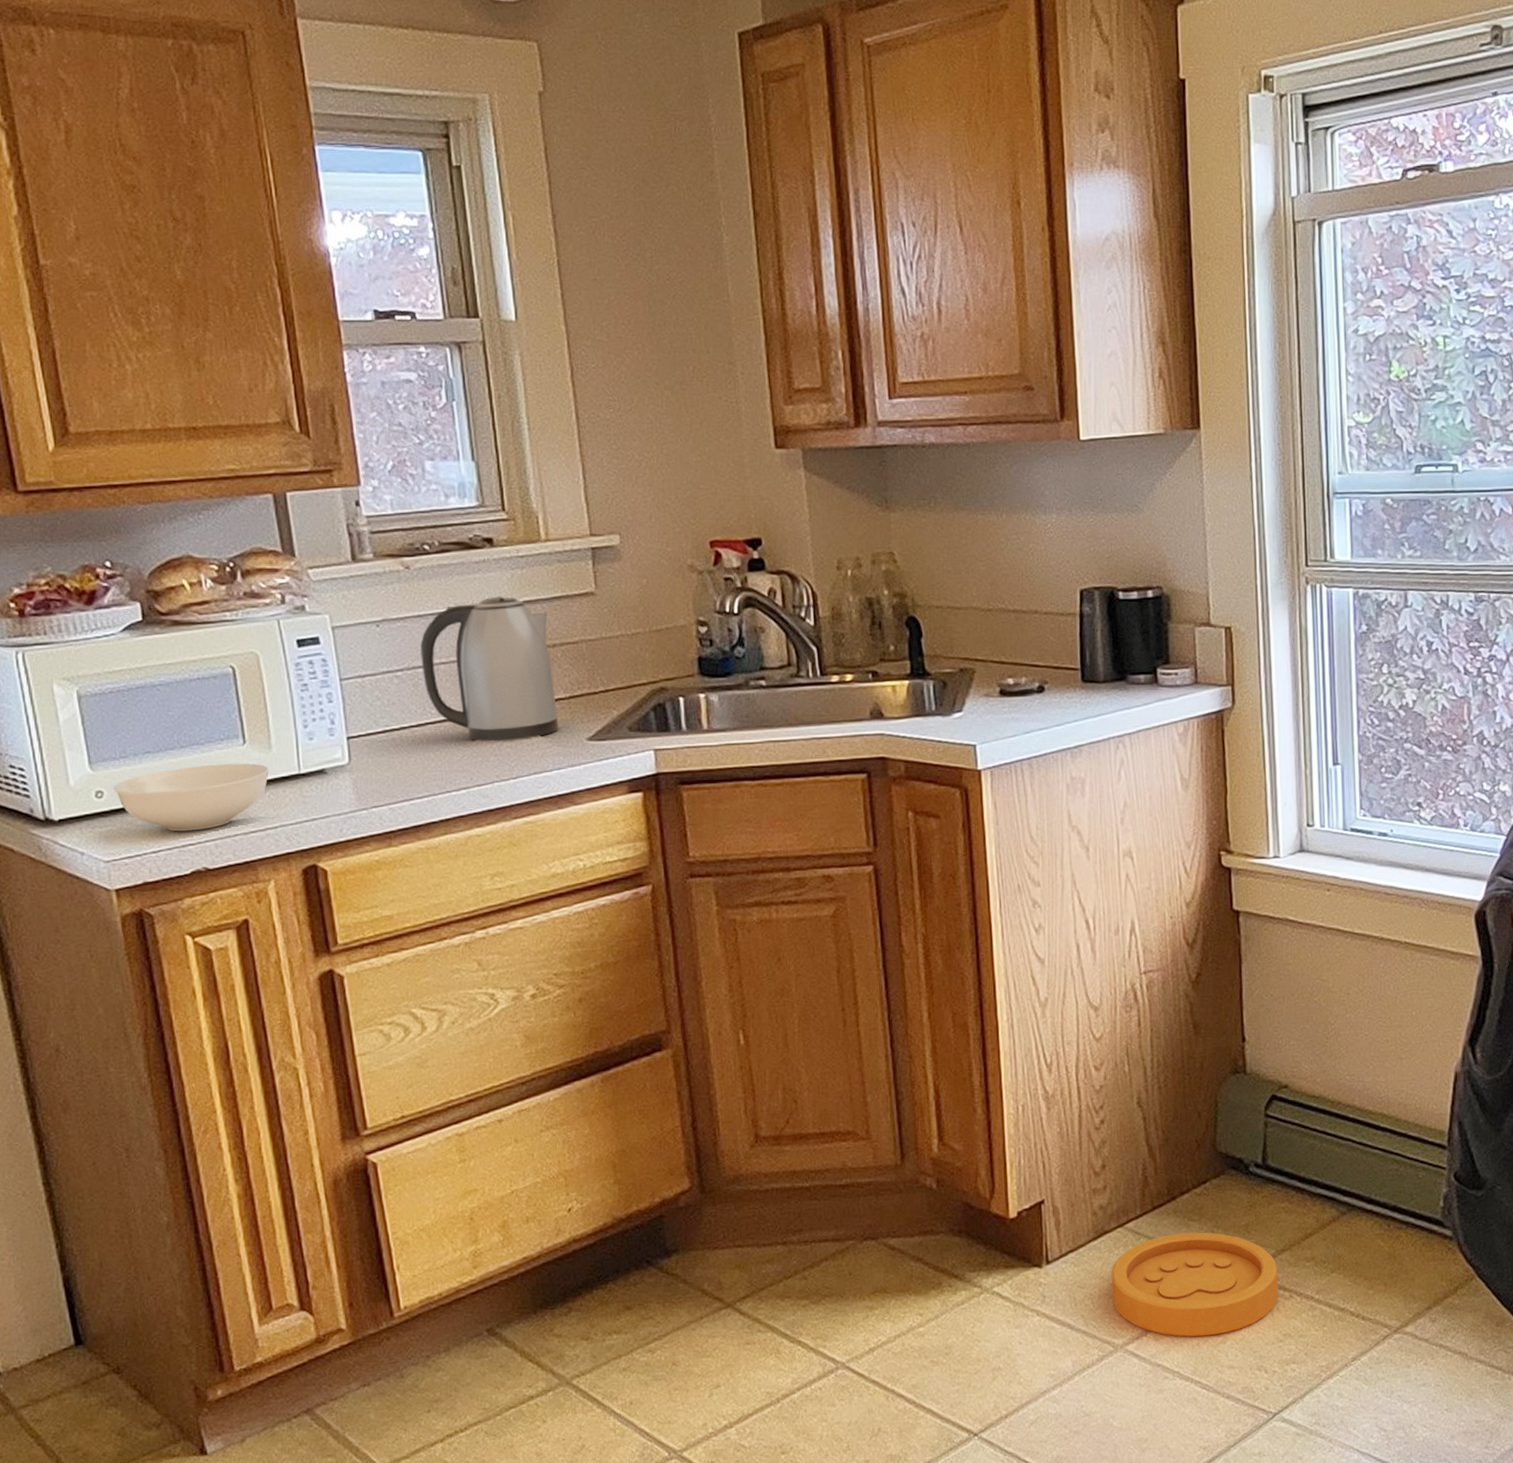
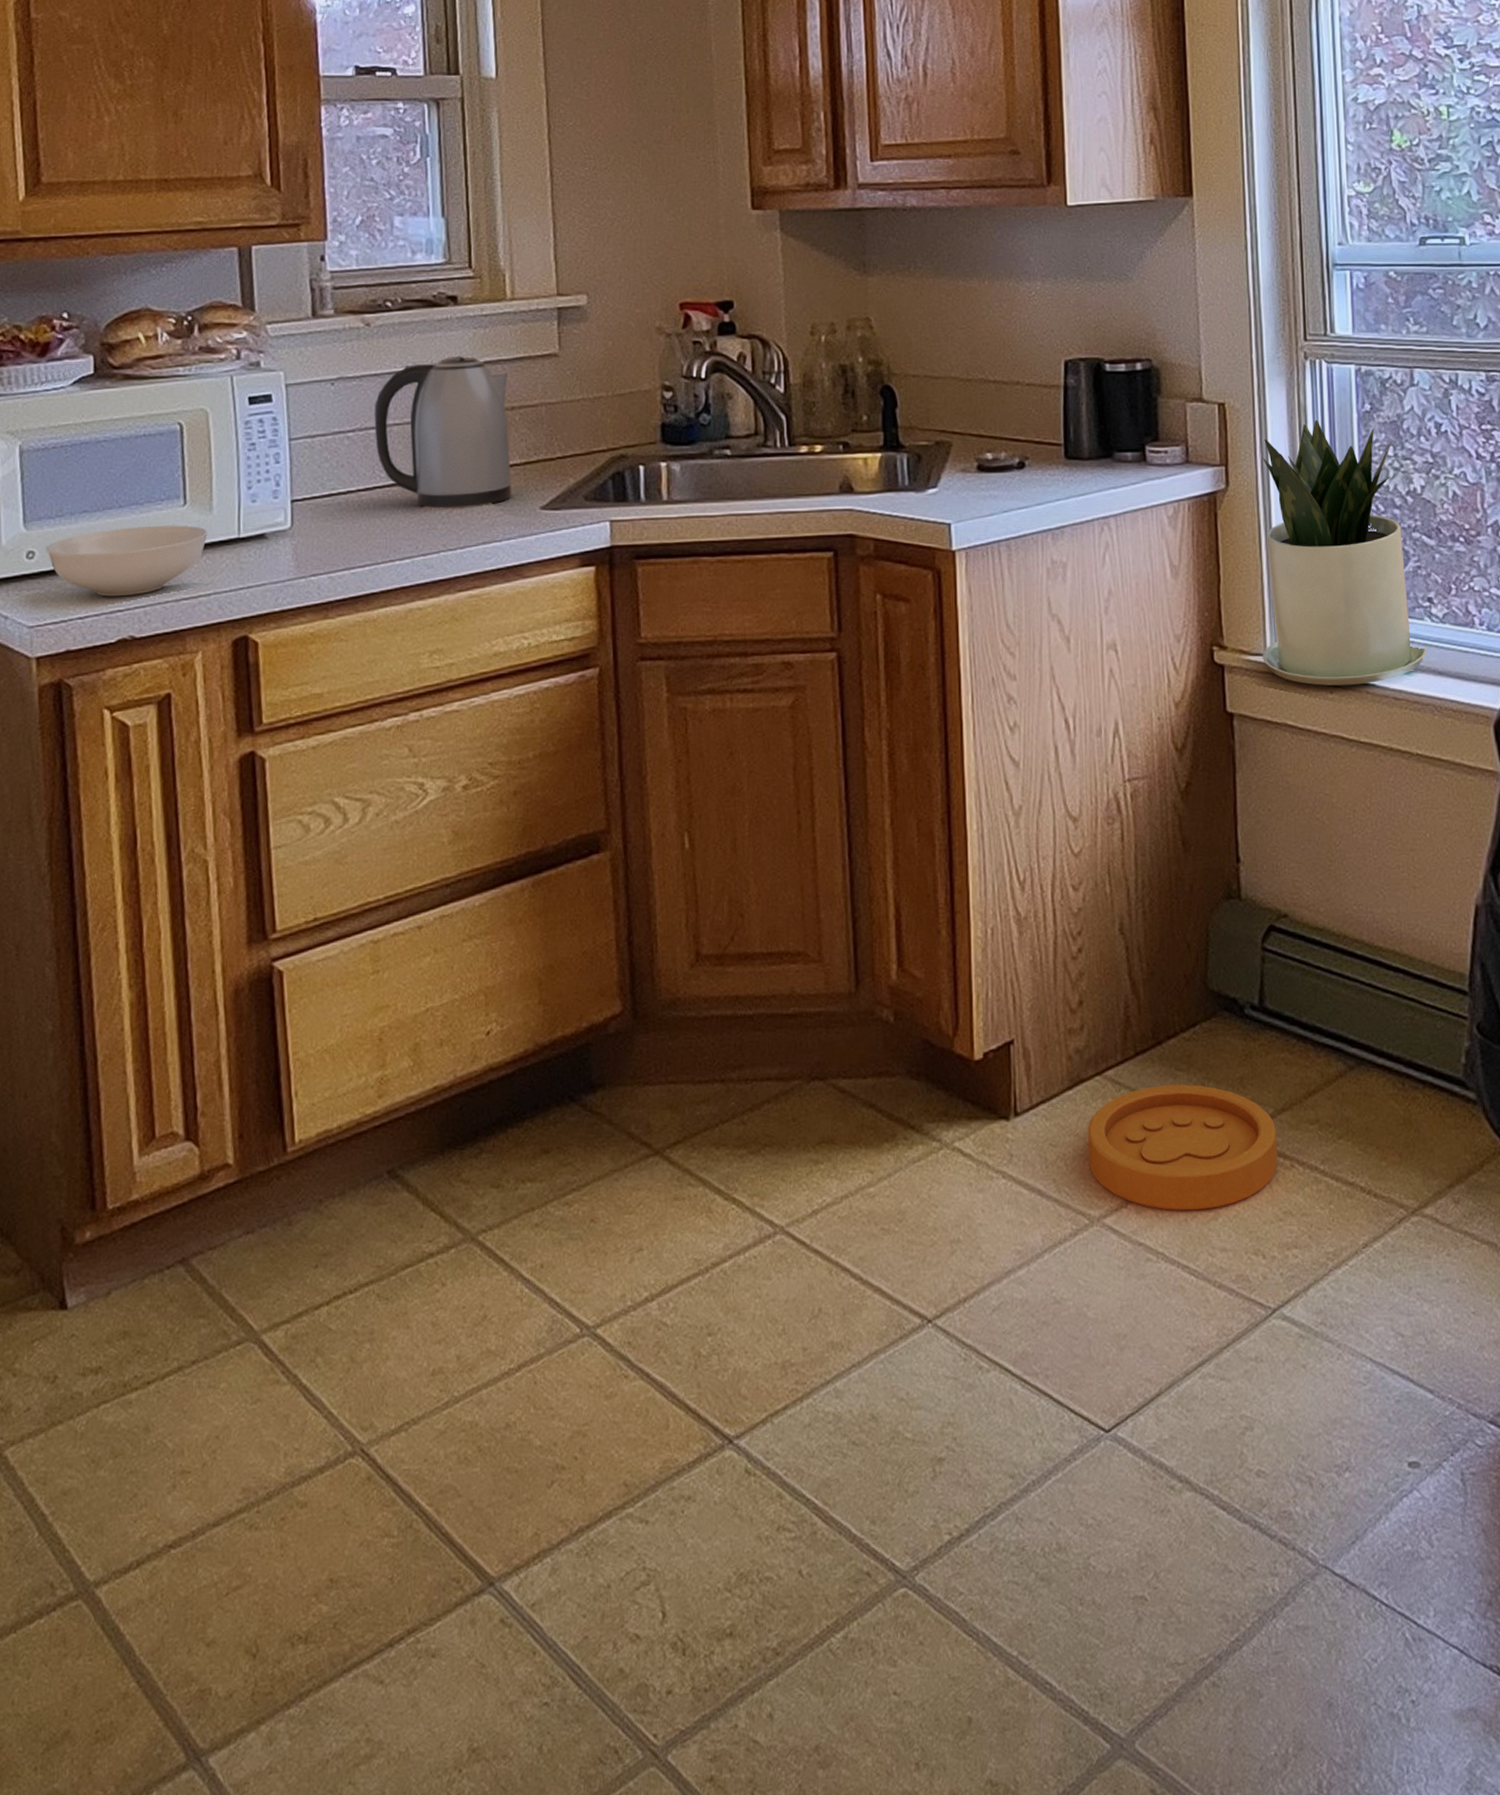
planter: none [1265,641,1417,884] -> present [1261,419,1428,686]

